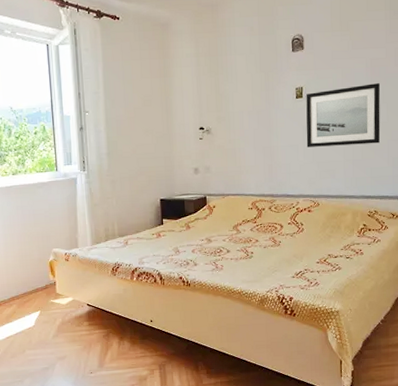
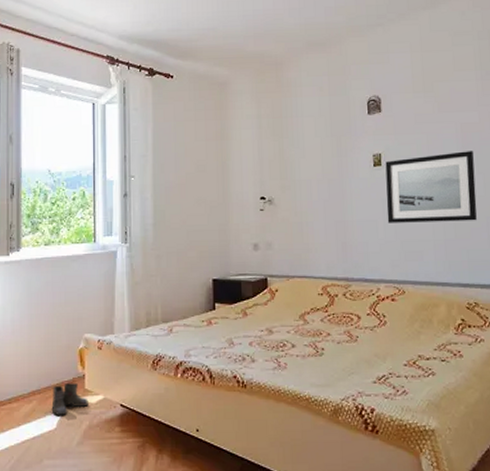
boots: none [25,288,60,316] -> present [46,382,89,417]

